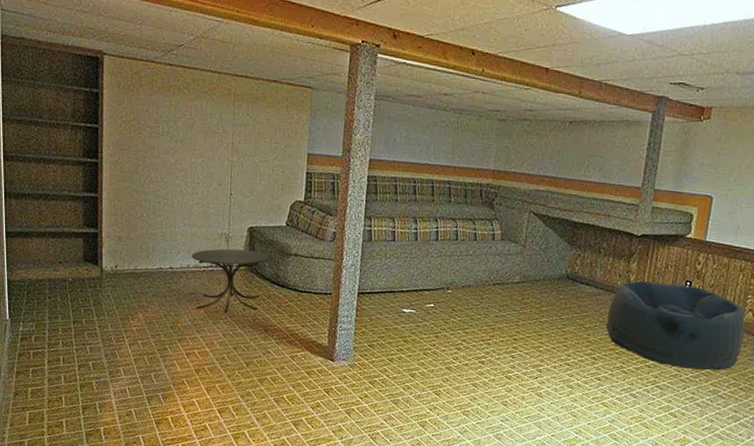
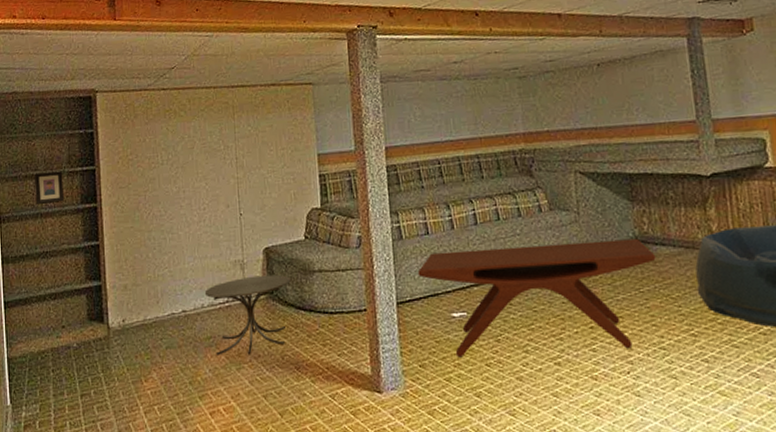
picture frame: none [39,120,67,152] -> present [35,171,64,204]
coffee table: none [380,257,580,360] -> present [417,238,656,358]

